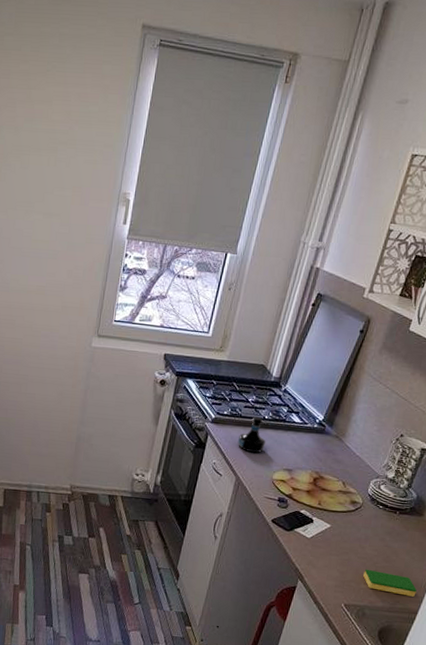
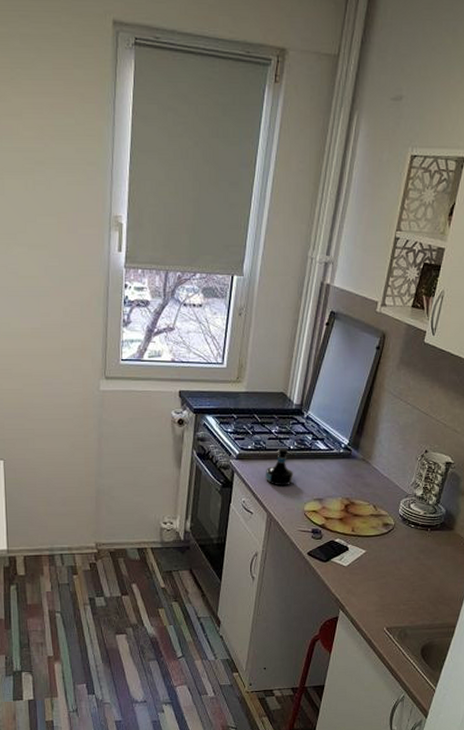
dish sponge: present [363,569,417,597] -> none [402,589,453,611]

